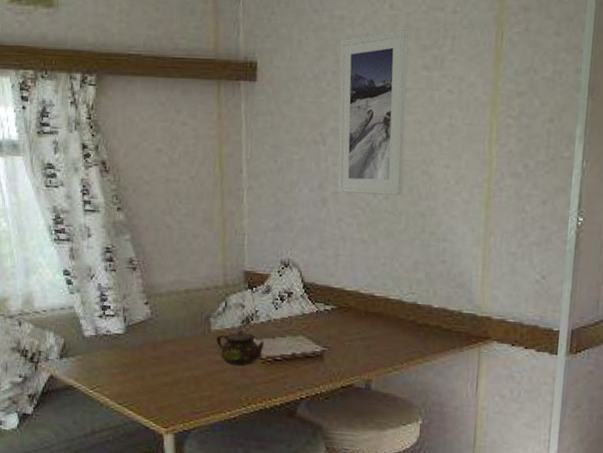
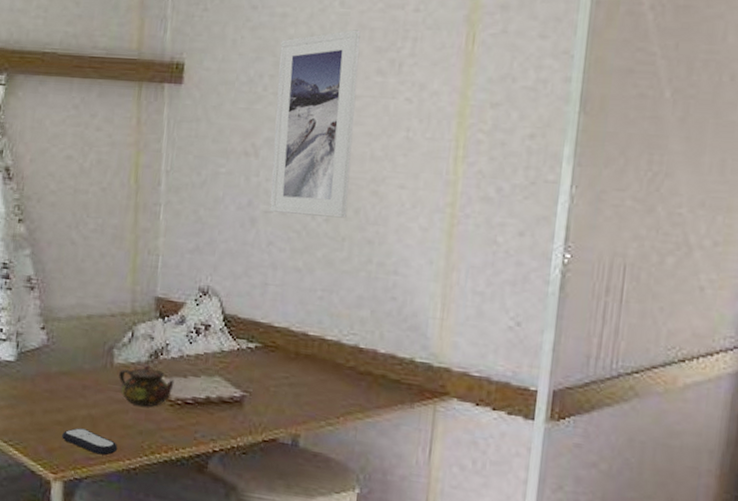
remote control: none [170,387,220,409] -> present [62,428,118,455]

